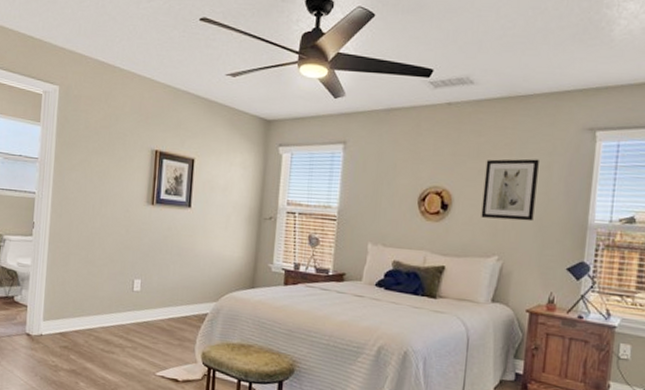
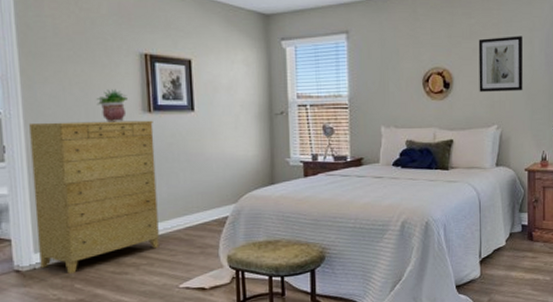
dresser: none [46,204,154,345] -> present [29,120,160,275]
potted plant: none [110,180,136,211] -> present [96,89,127,122]

